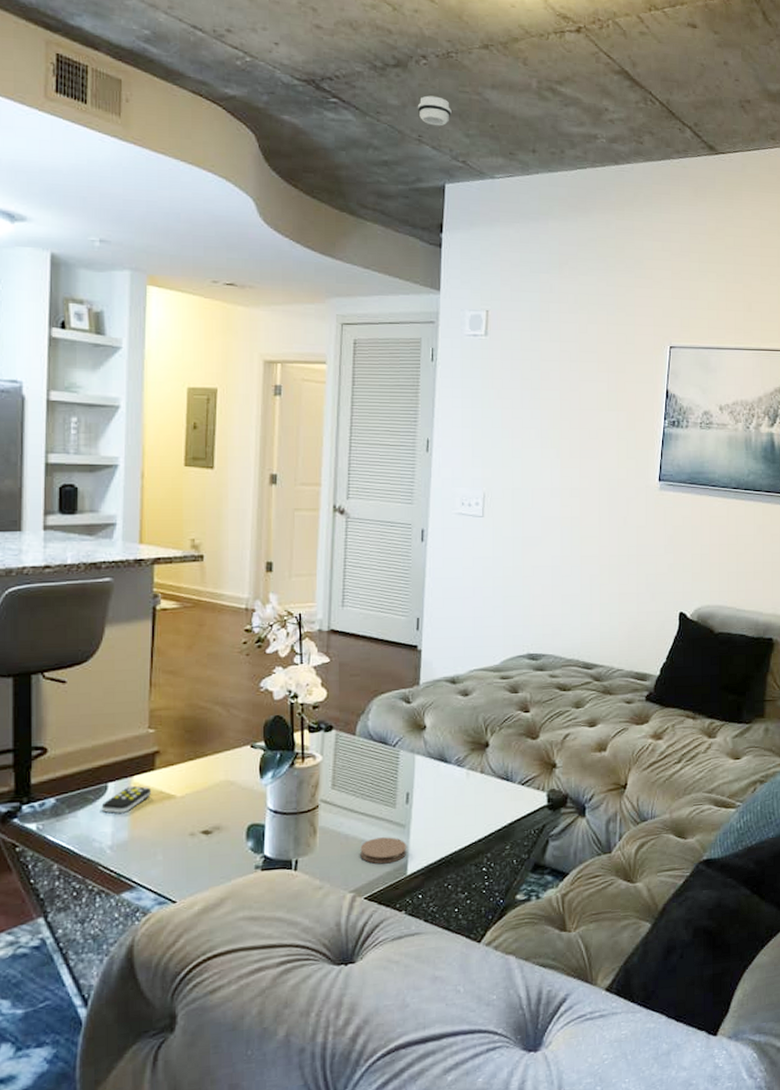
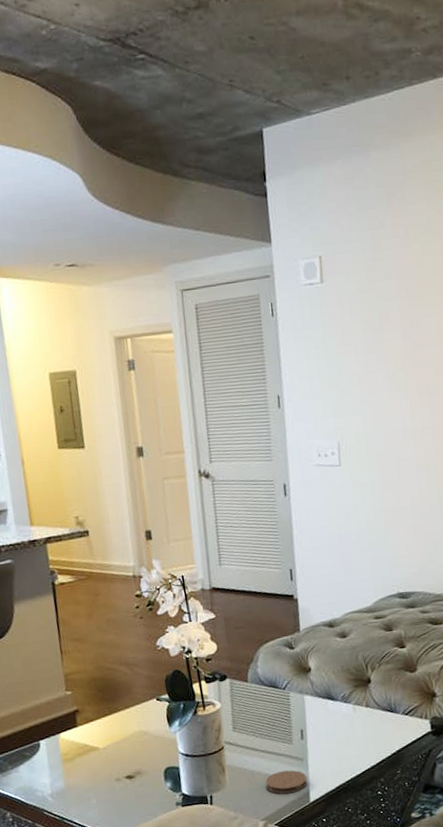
remote control: present [101,785,151,813] -> none [37,741,78,767]
smoke detector: present [417,95,451,126] -> none [224,34,260,67]

